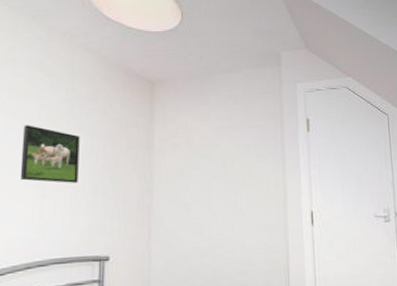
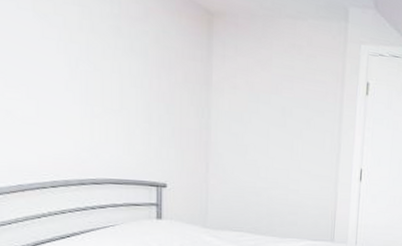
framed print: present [20,125,80,183] -> none [62,34,130,108]

